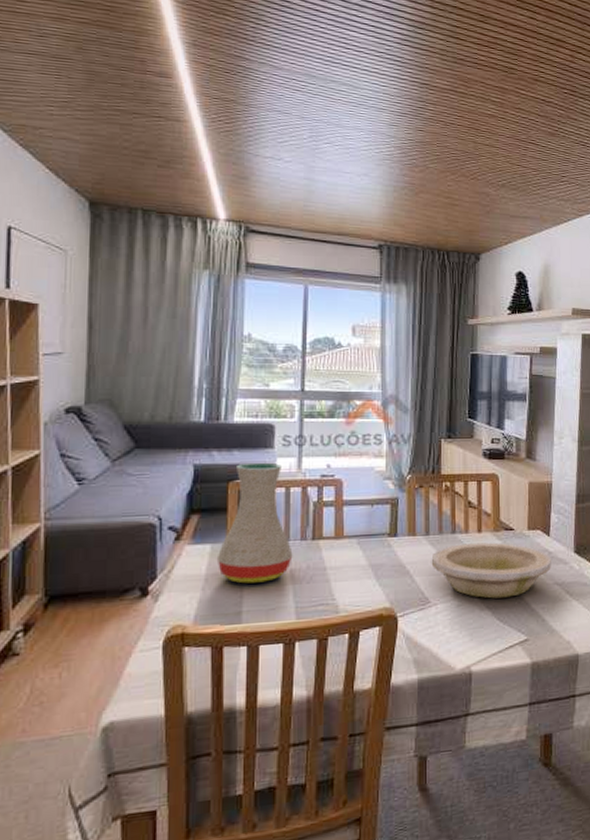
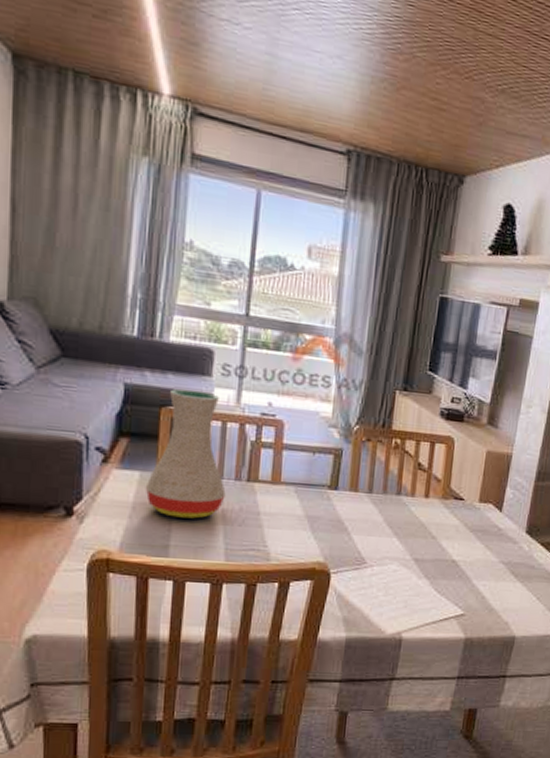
bowl: present [431,542,551,599] -> none [371,506,500,570]

